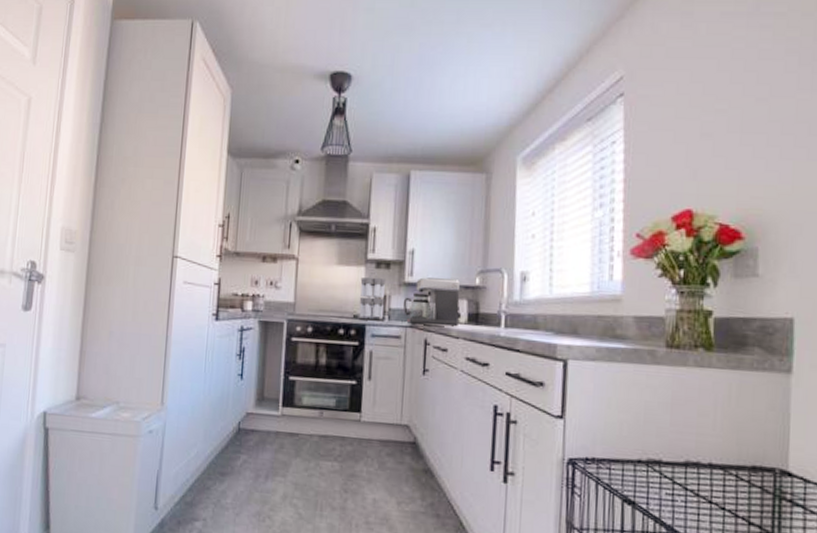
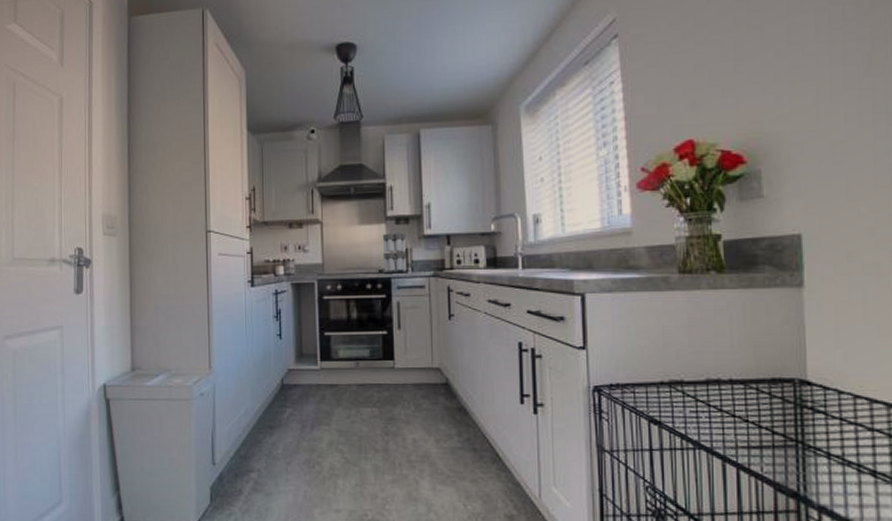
coffee maker: present [403,277,461,327] -> none [424,228,478,274]

